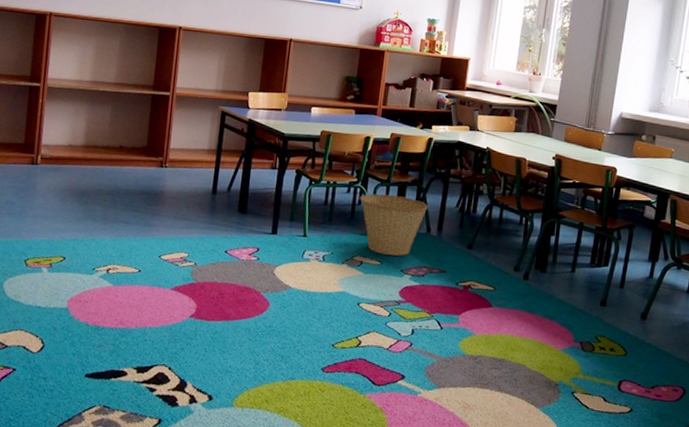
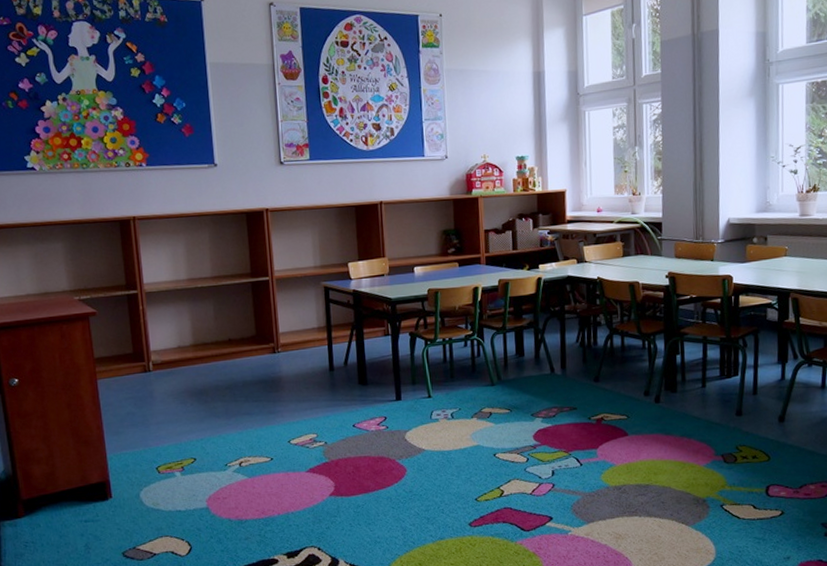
basket: present [359,193,428,256] -> none [477,341,548,402]

